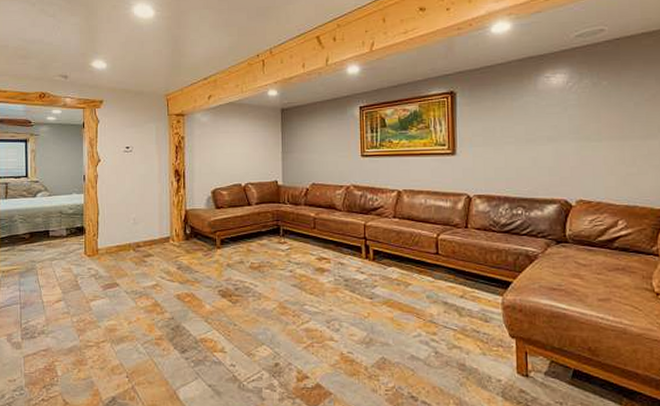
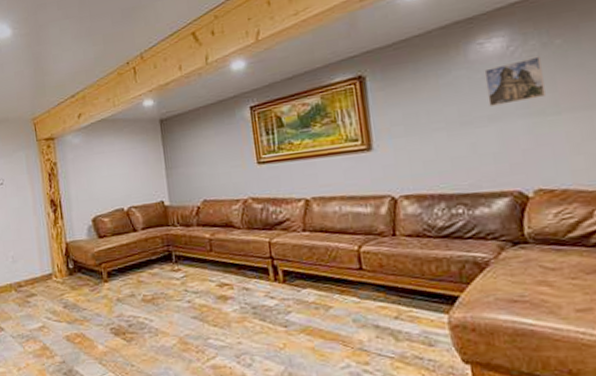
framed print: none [548,93,592,129] -> present [484,56,546,106]

